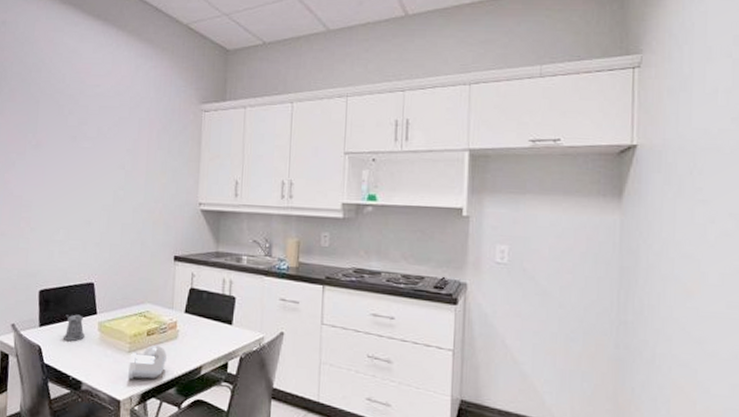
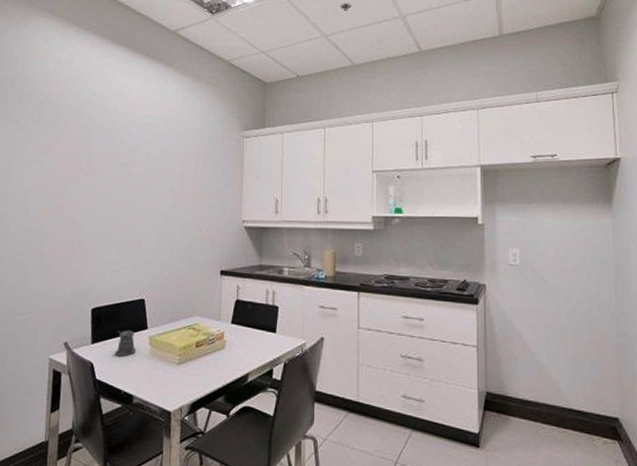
pipe fitting: present [128,345,167,379] -> none [178,356,215,390]

